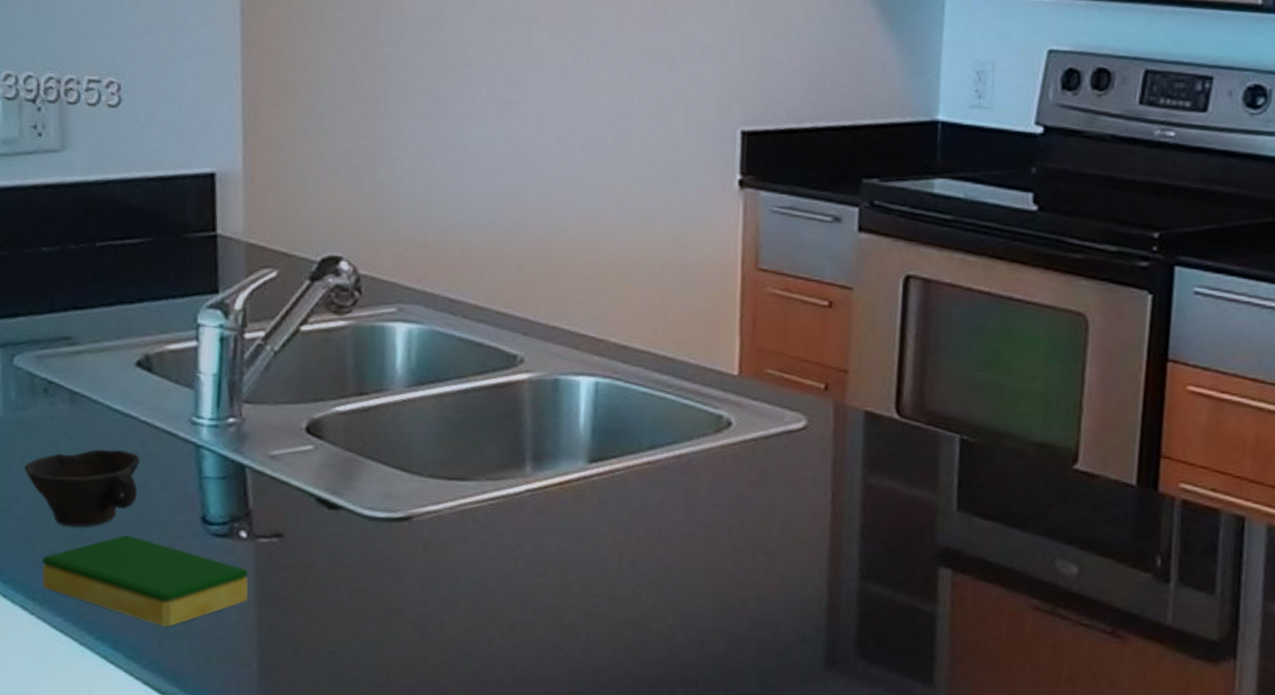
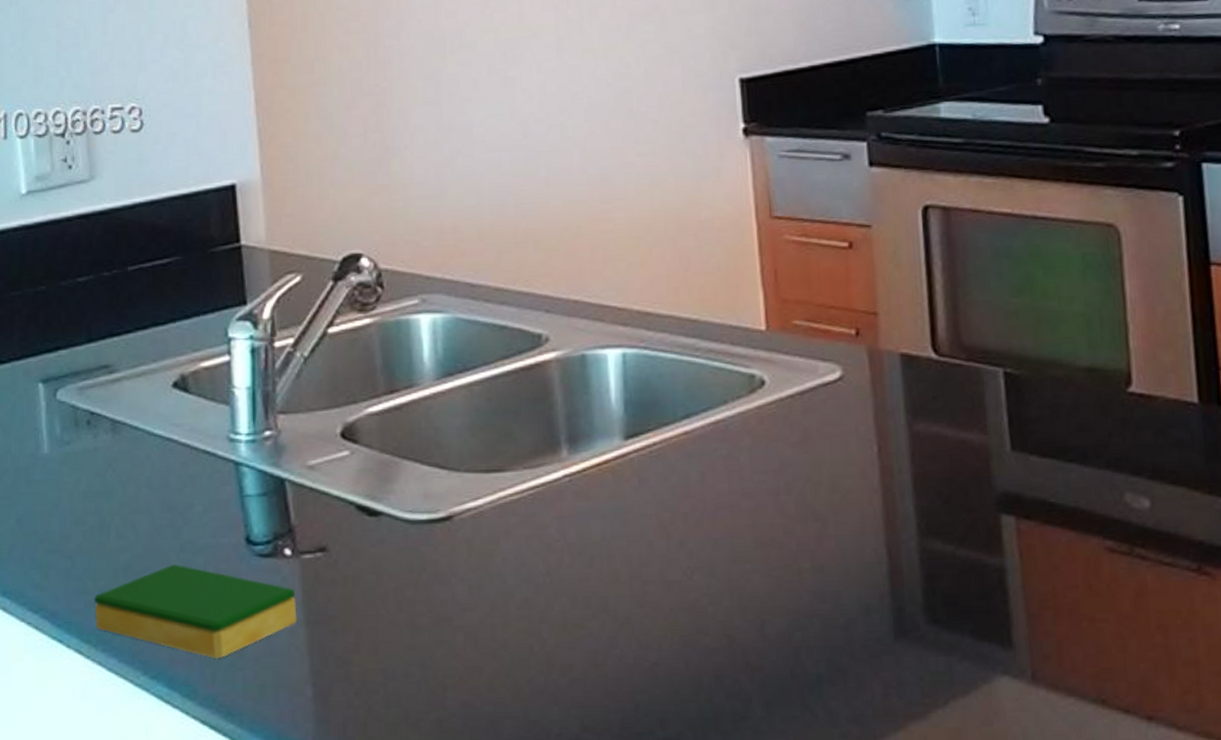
cup: present [23,449,141,527] -> none [71,476,183,562]

